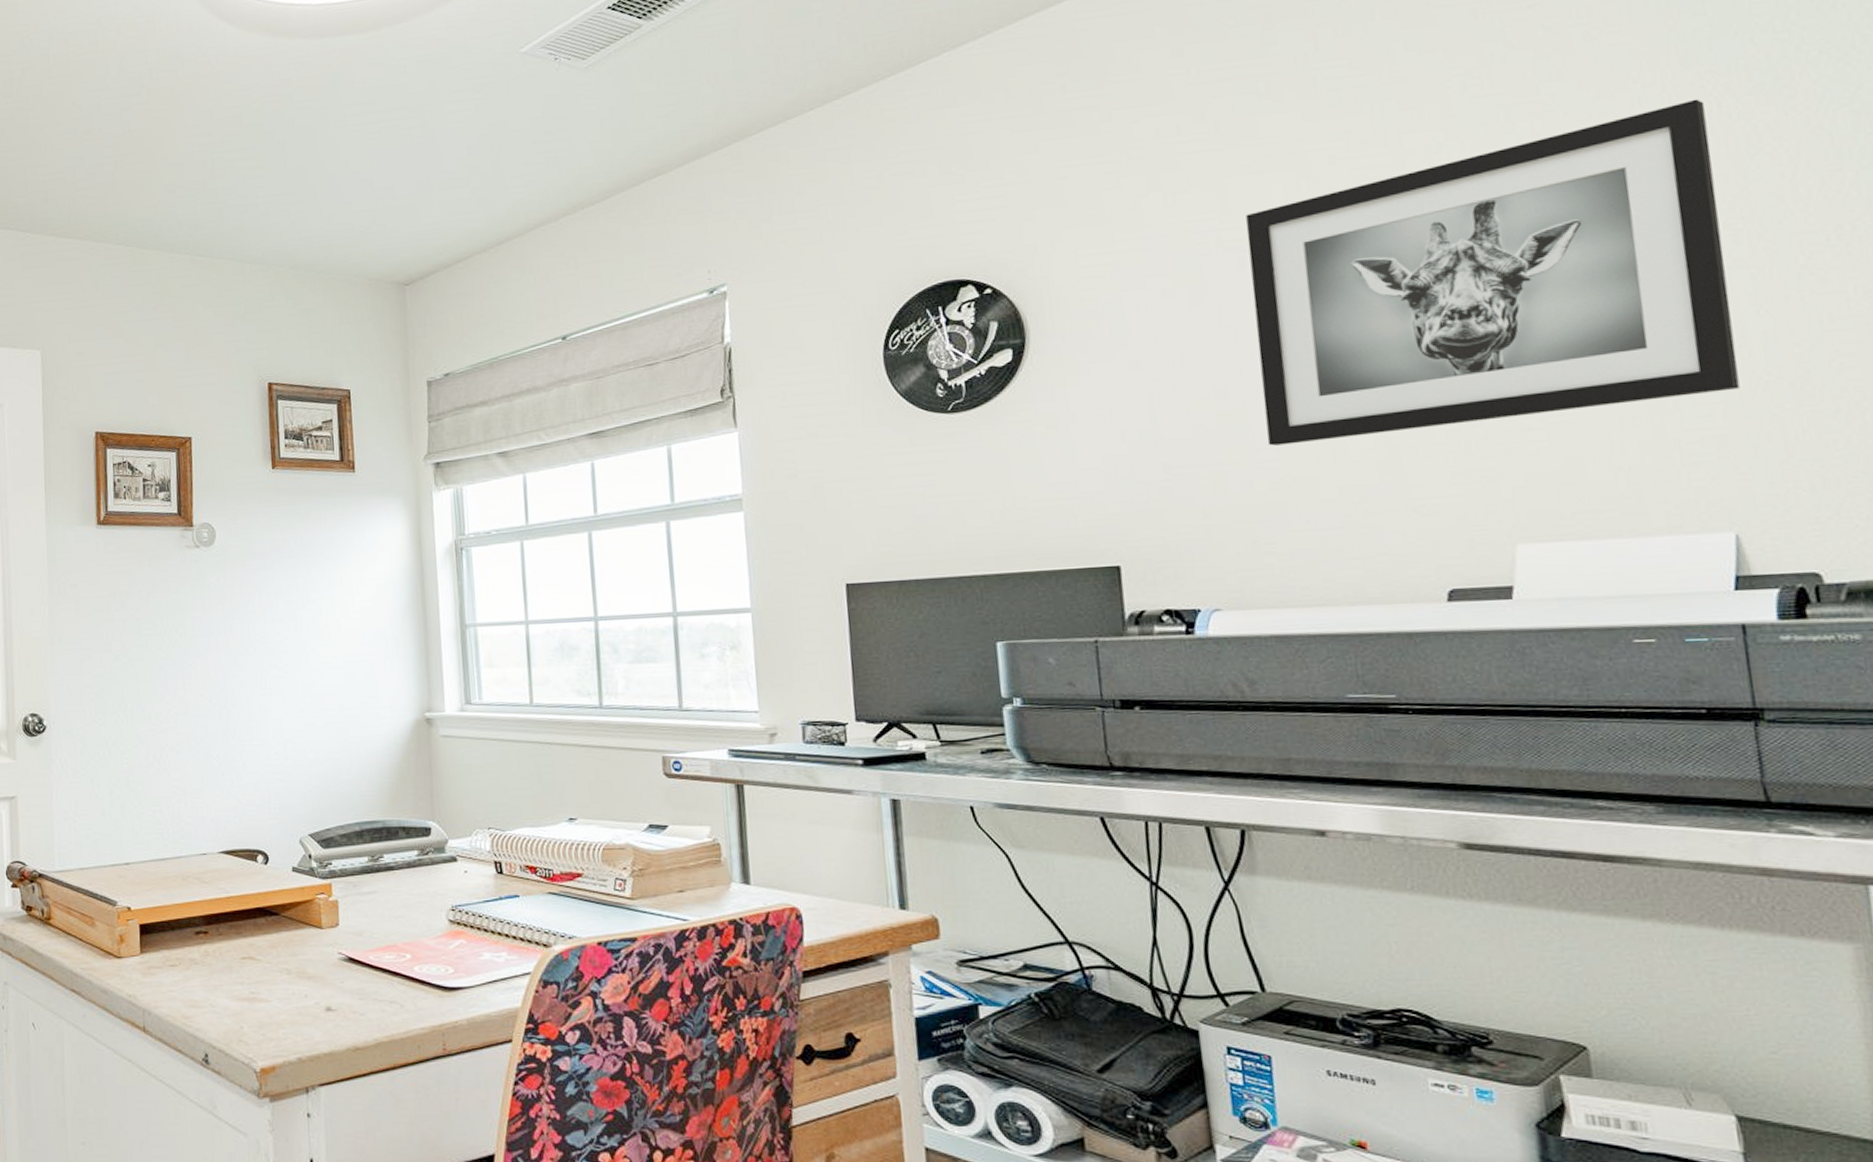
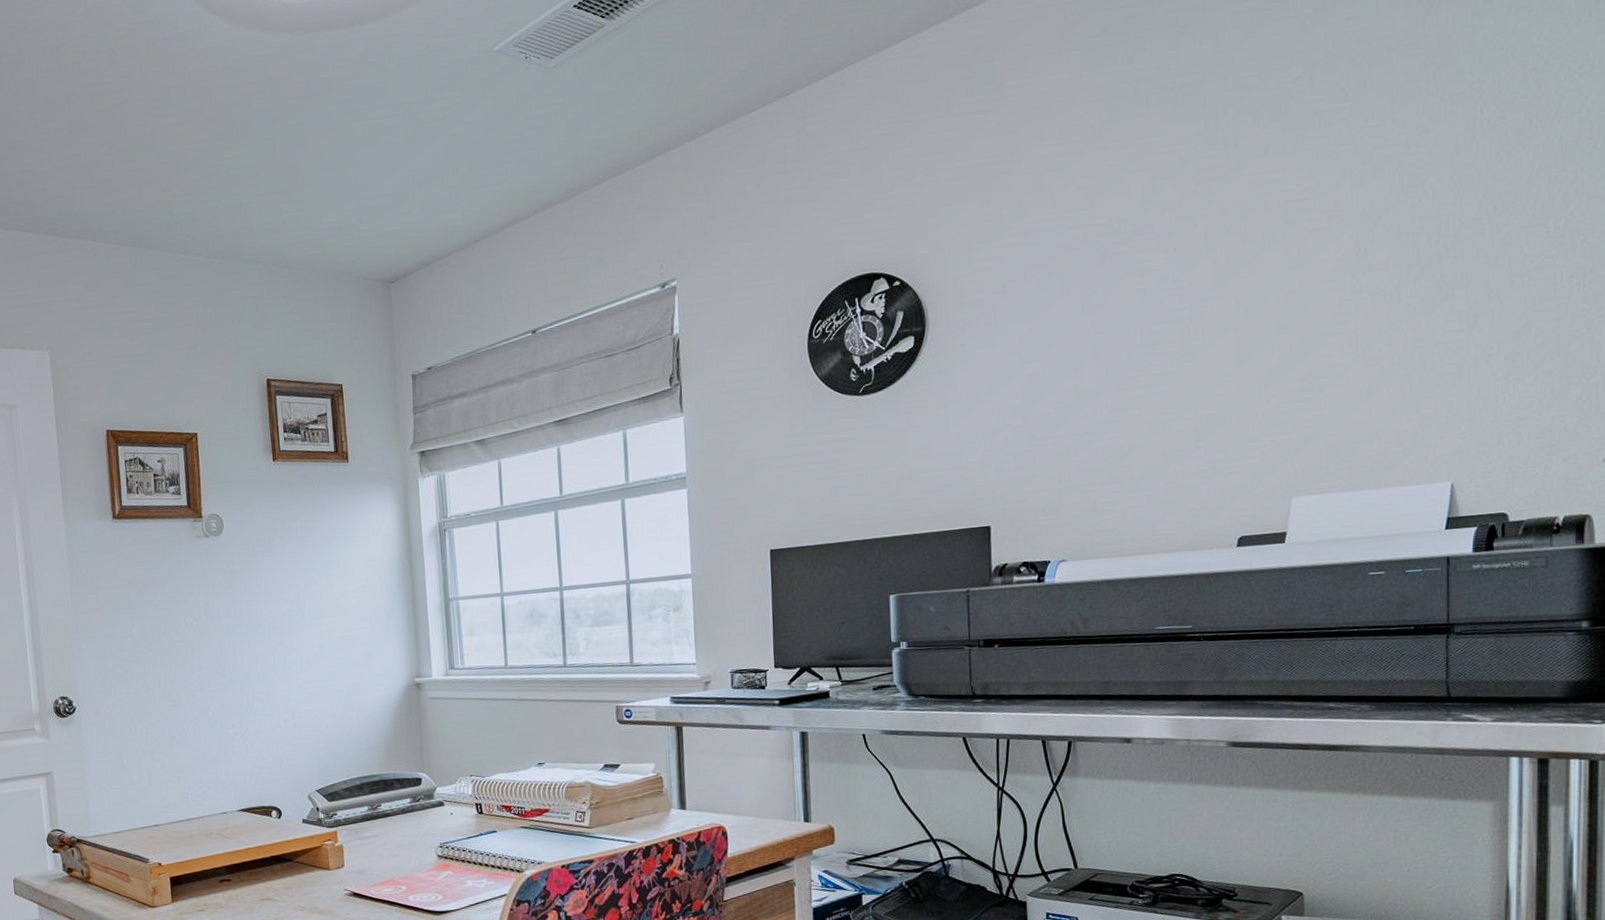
wall art: present [1246,98,1740,446] -> none [1109,106,1472,418]

